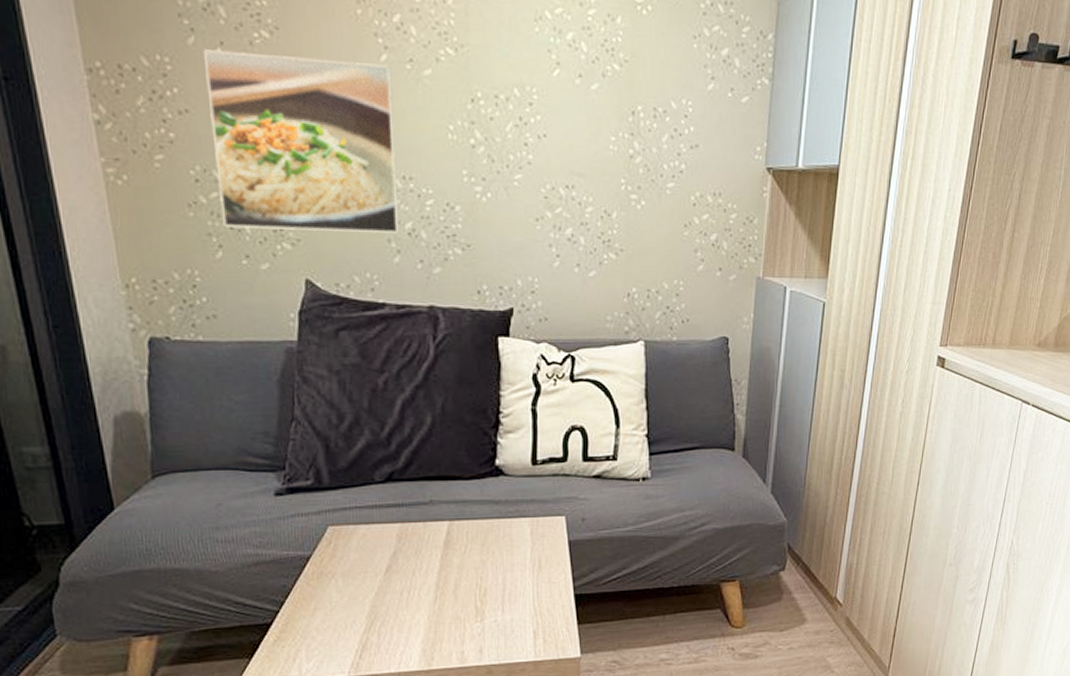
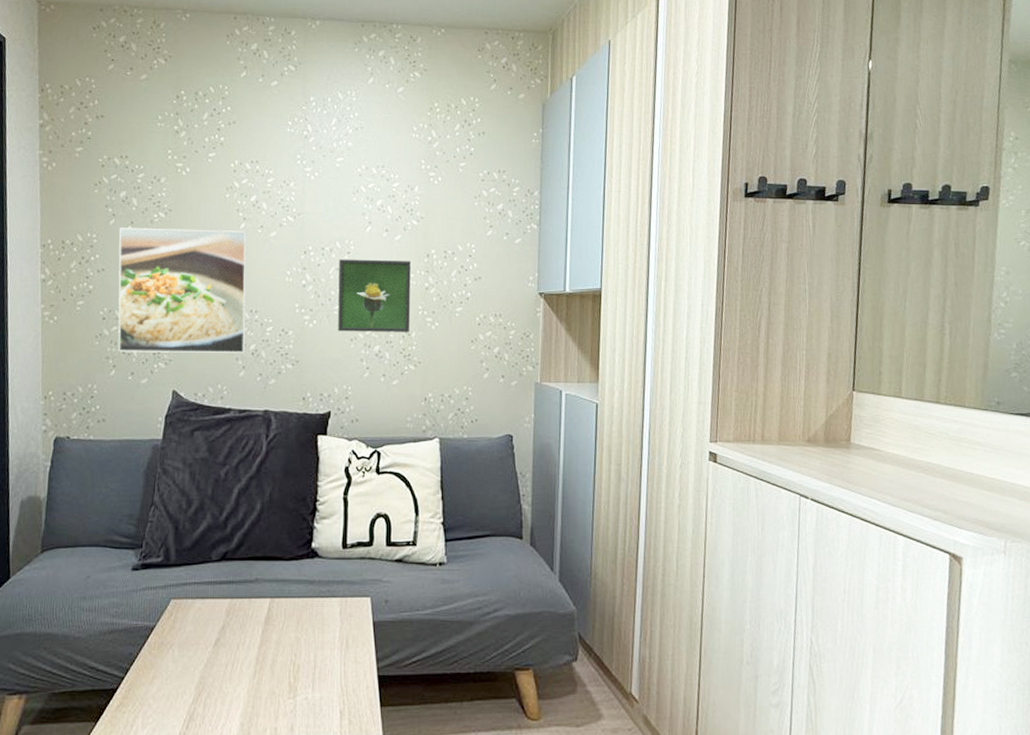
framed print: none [518,112,611,212] -> present [338,259,411,332]

